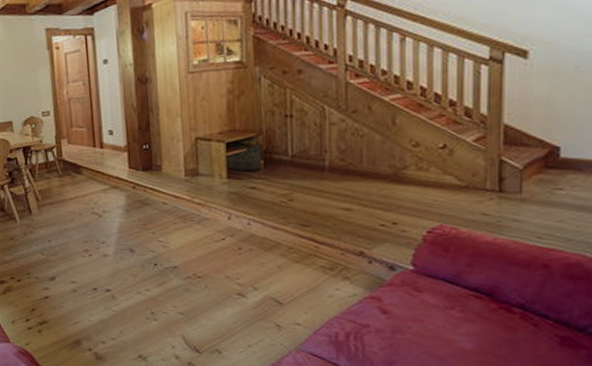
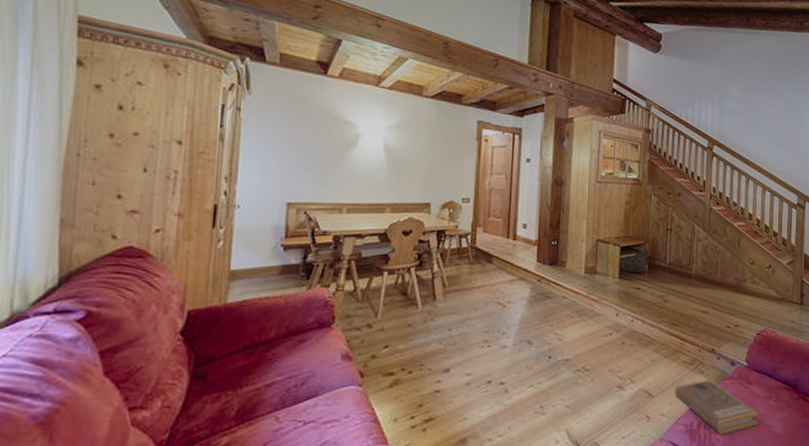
book: none [310,287,434,348] -> present [674,380,758,435]

